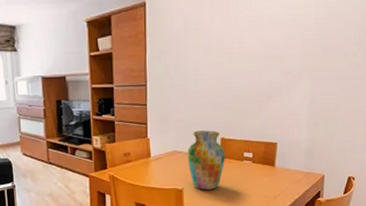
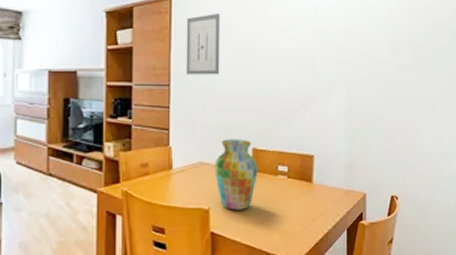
wall art: none [159,15,191,75] -> present [186,12,220,75]

